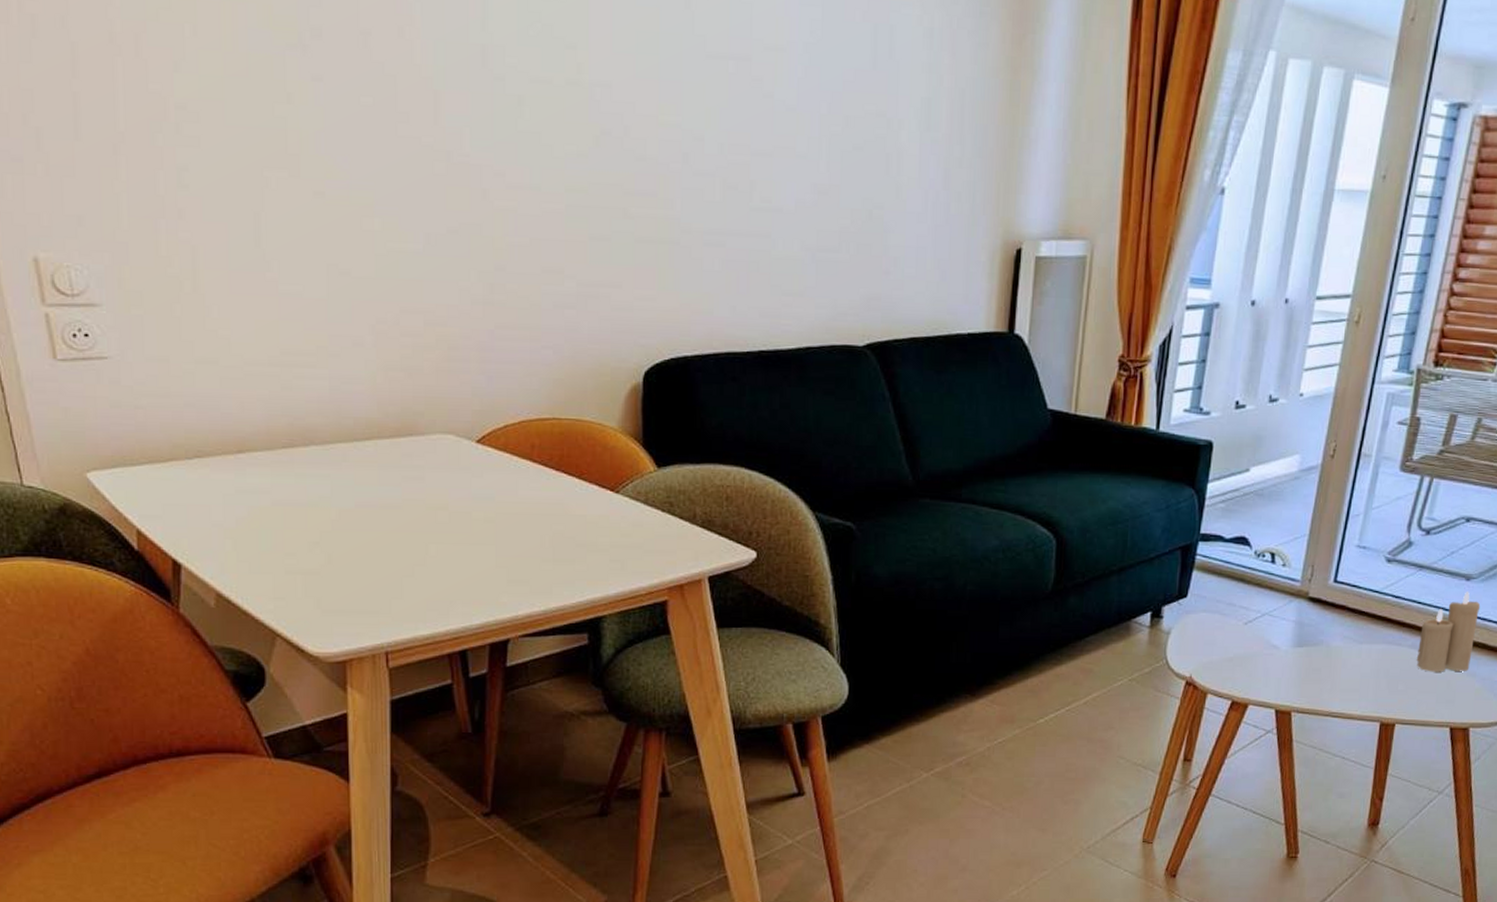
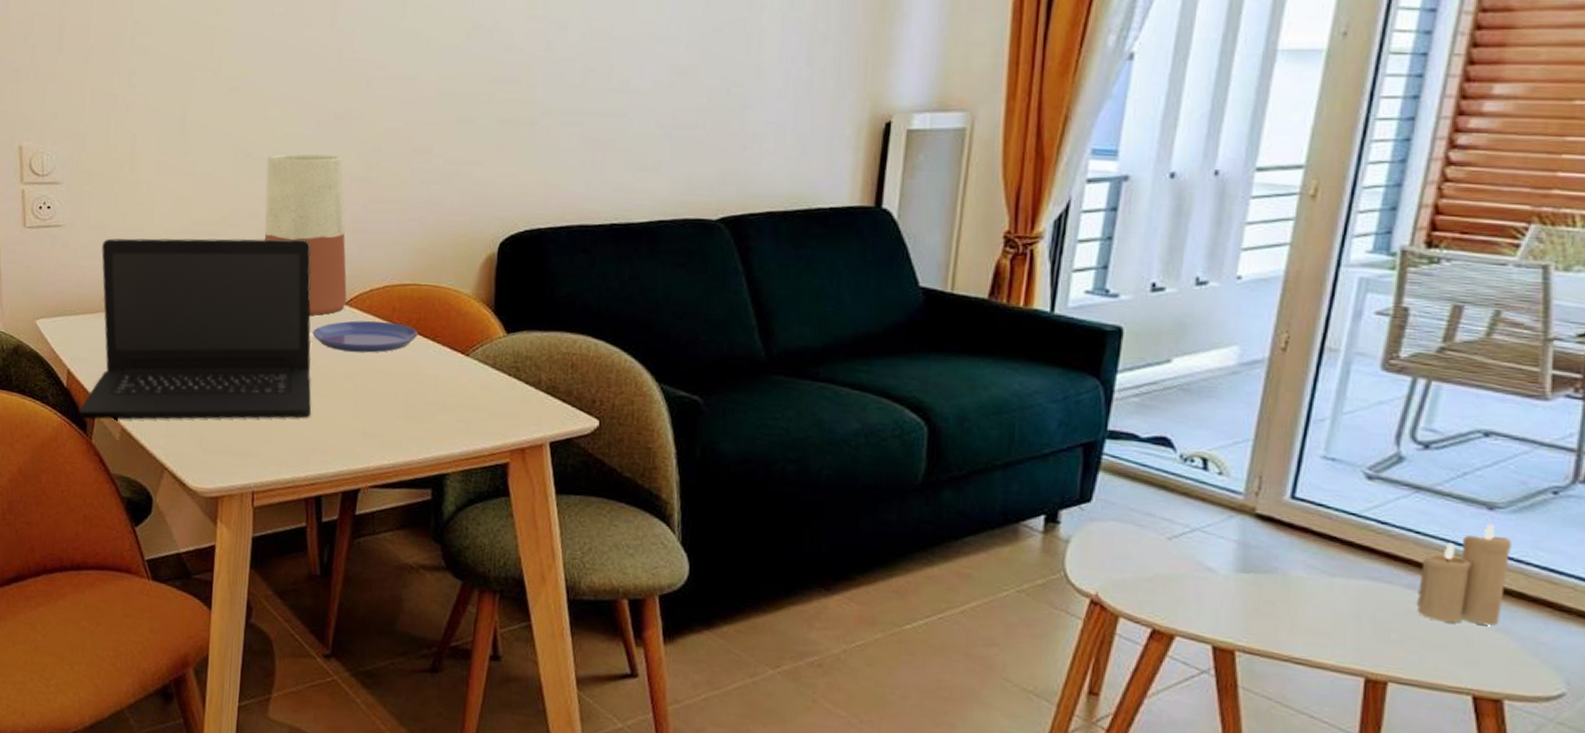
laptop: none [158,370,446,587] -> present [79,238,311,420]
vase: none [369,272,479,456] -> present [264,154,347,315]
plate: none [441,459,561,494] -> present [312,320,418,353]

